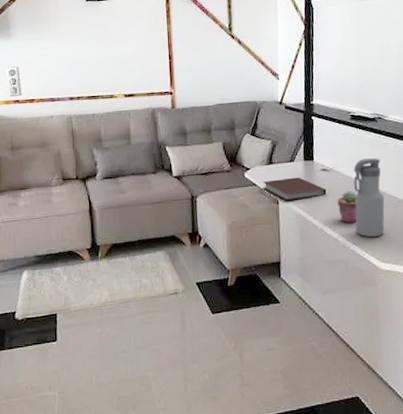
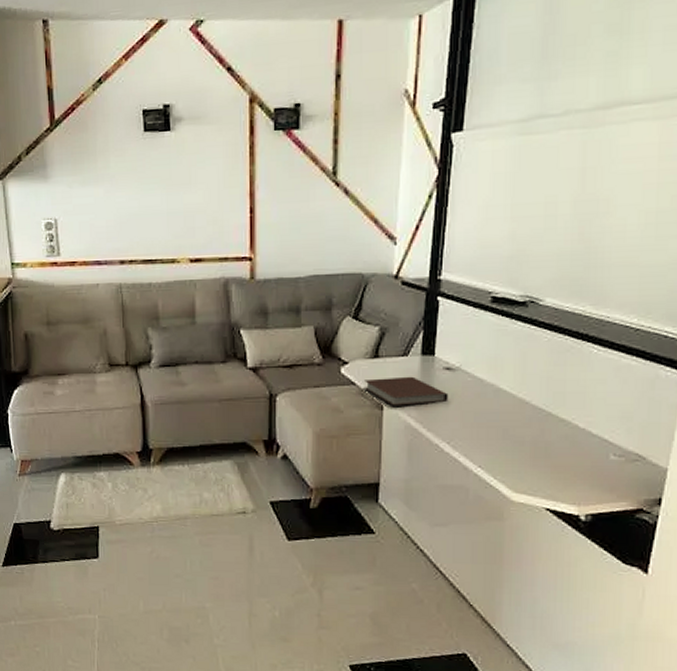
potted succulent: present [337,191,357,224] -> none [461,398,488,440]
water bottle: present [354,158,385,238] -> none [483,356,527,460]

